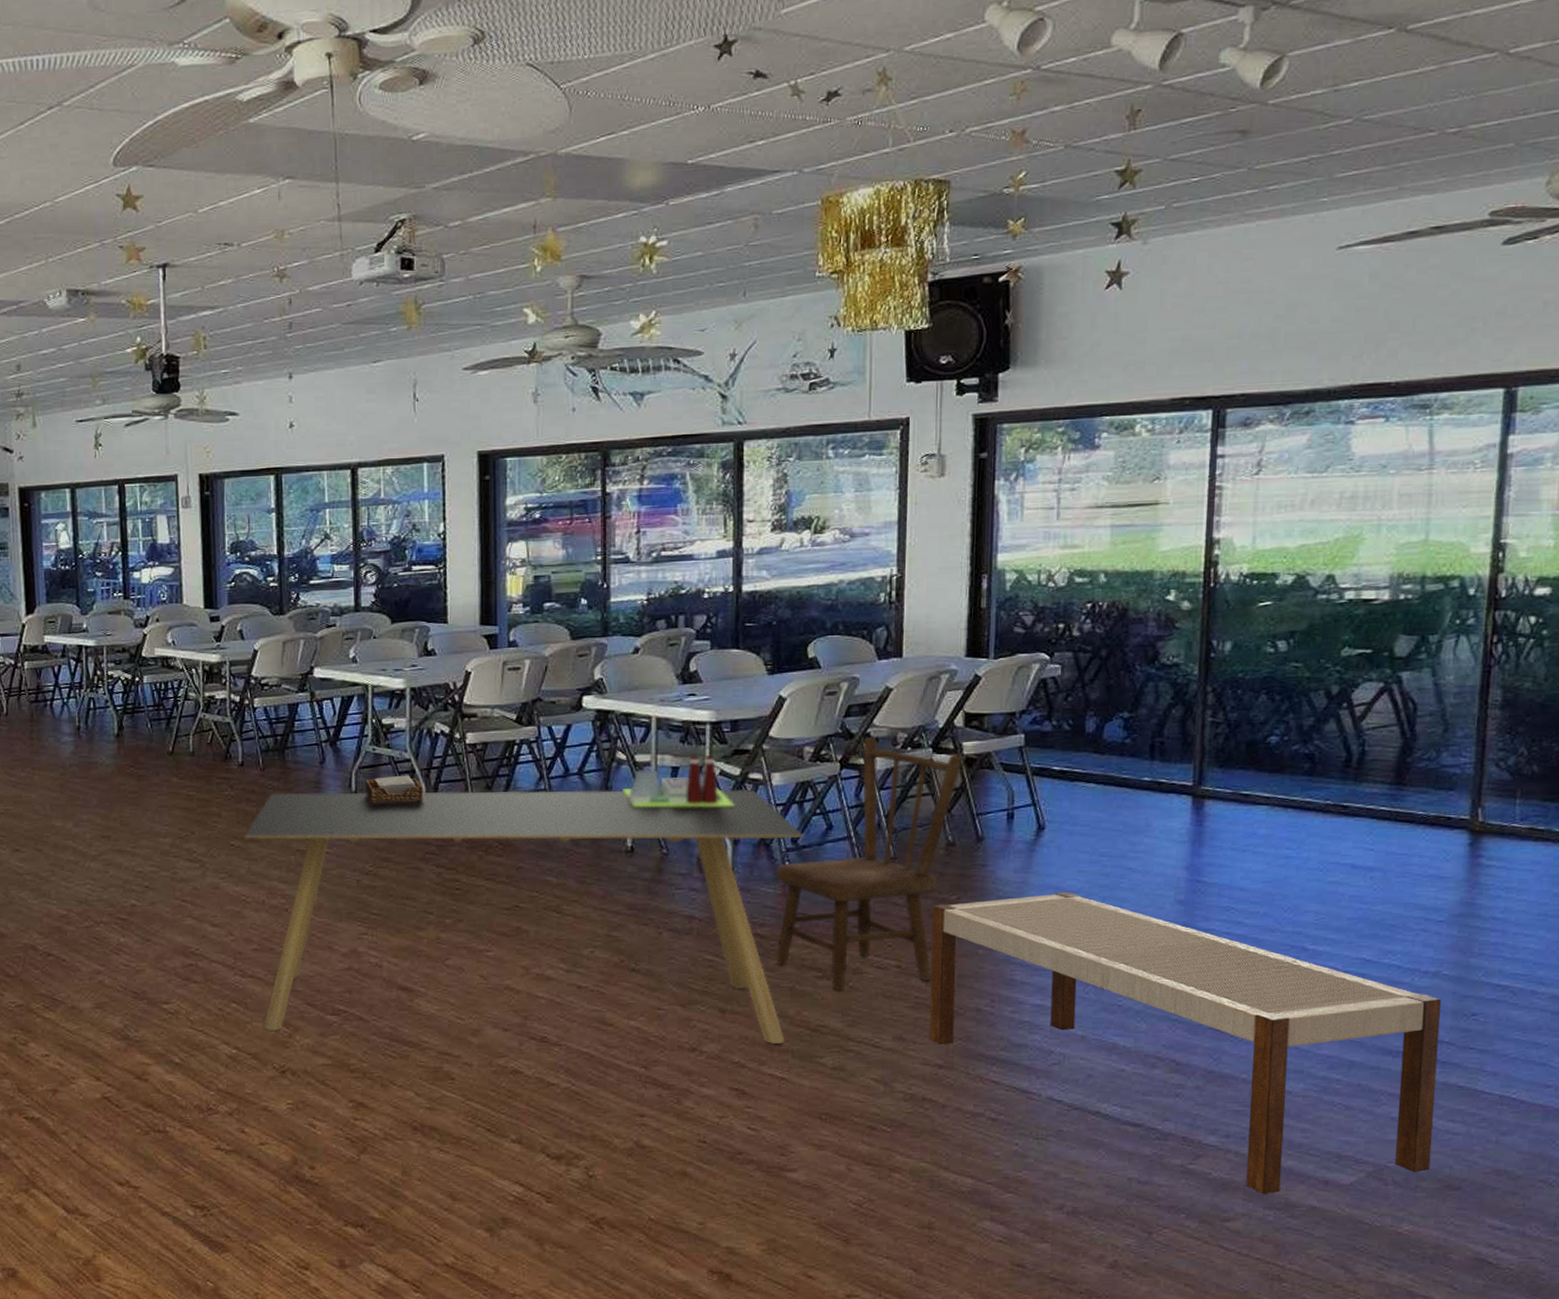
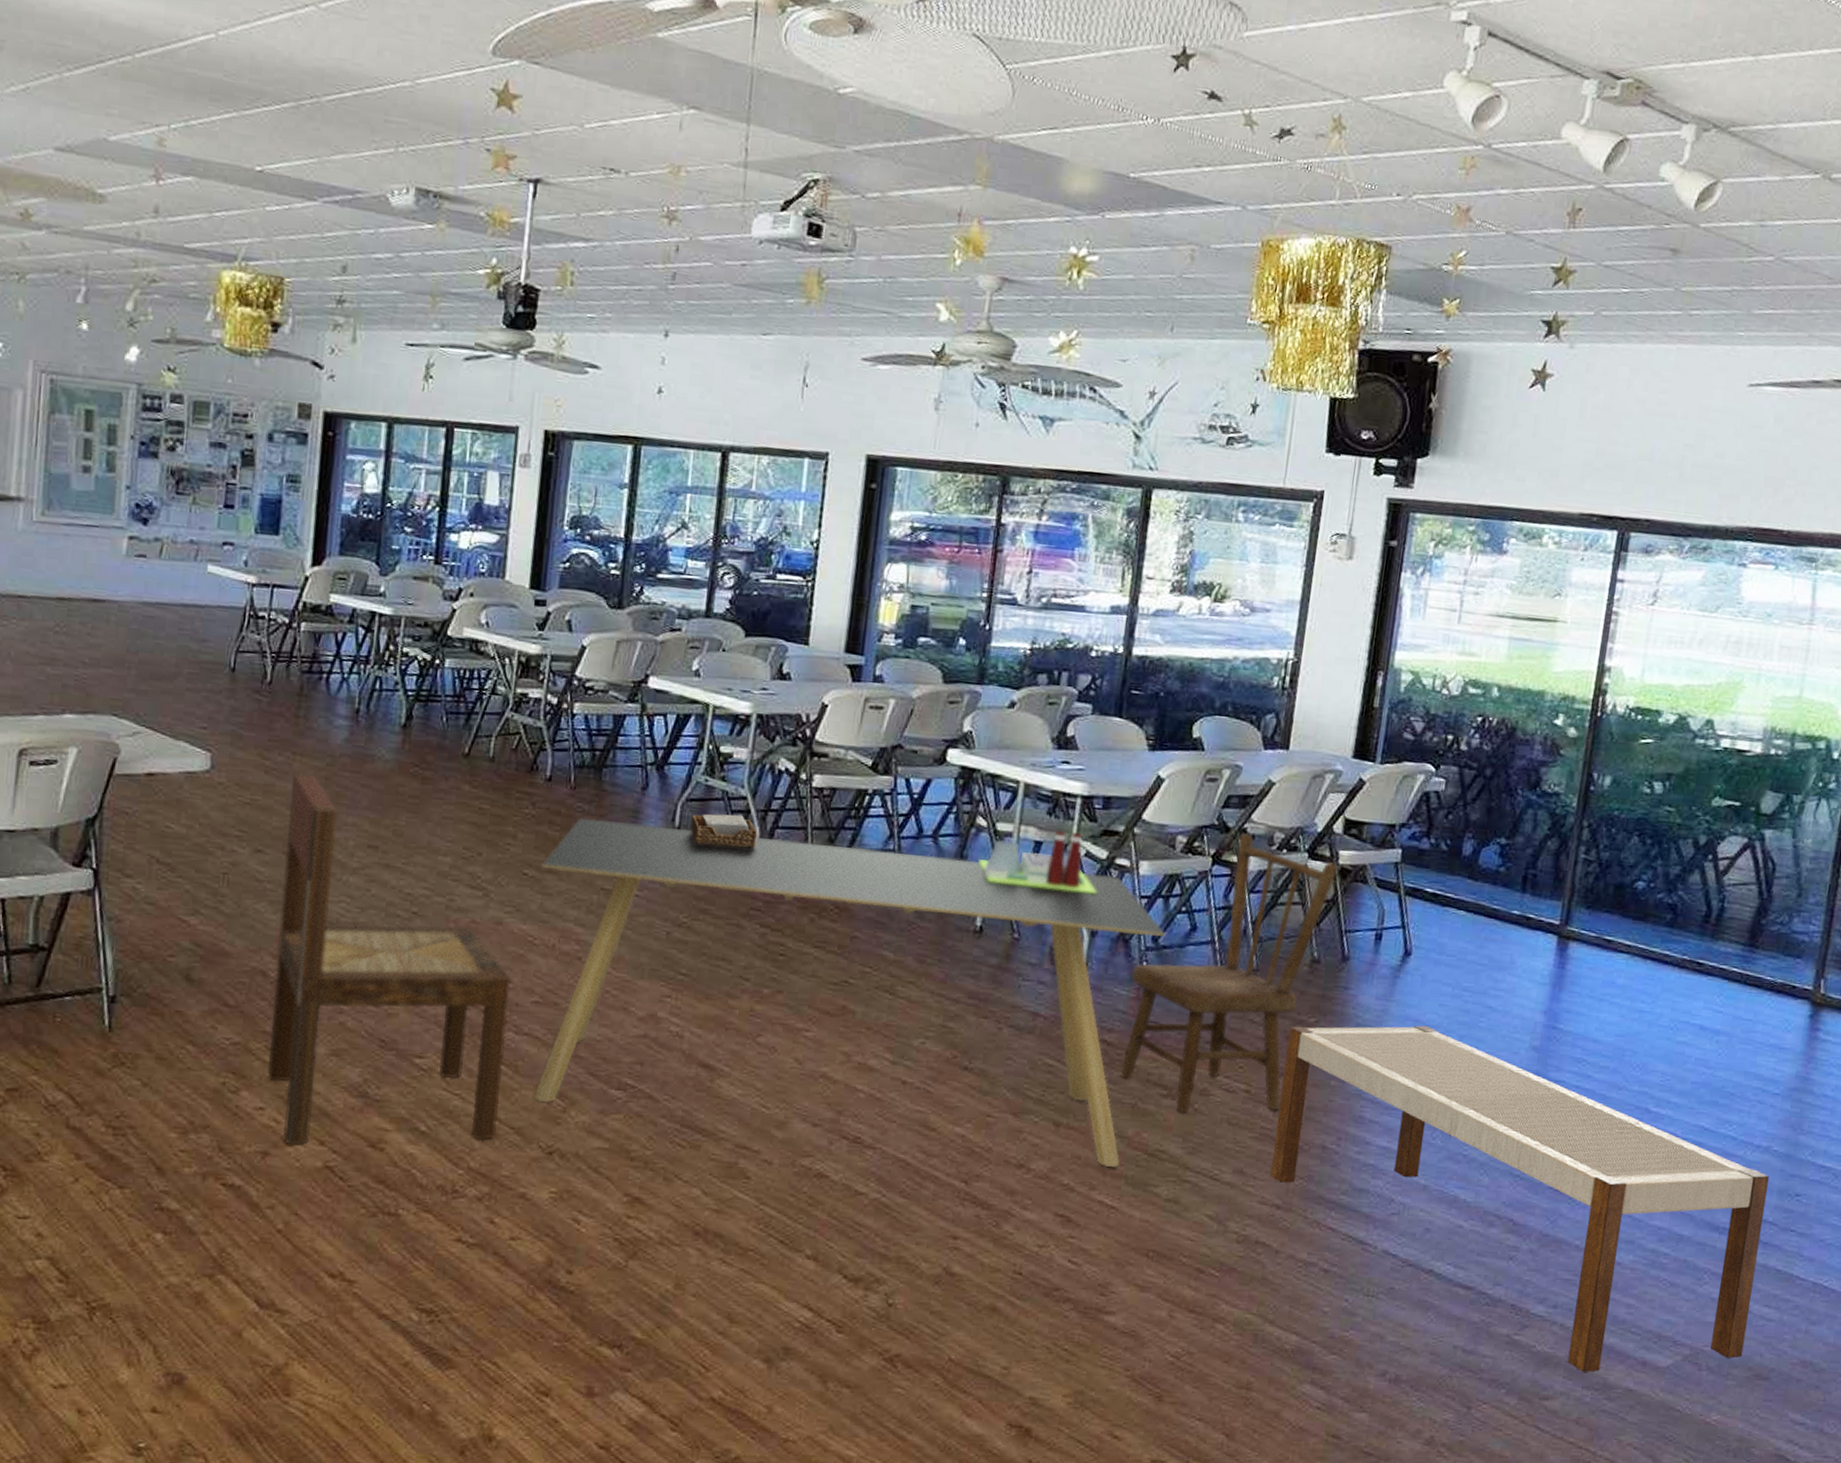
dining chair: none [35,783,236,1081] -> present [267,772,511,1145]

